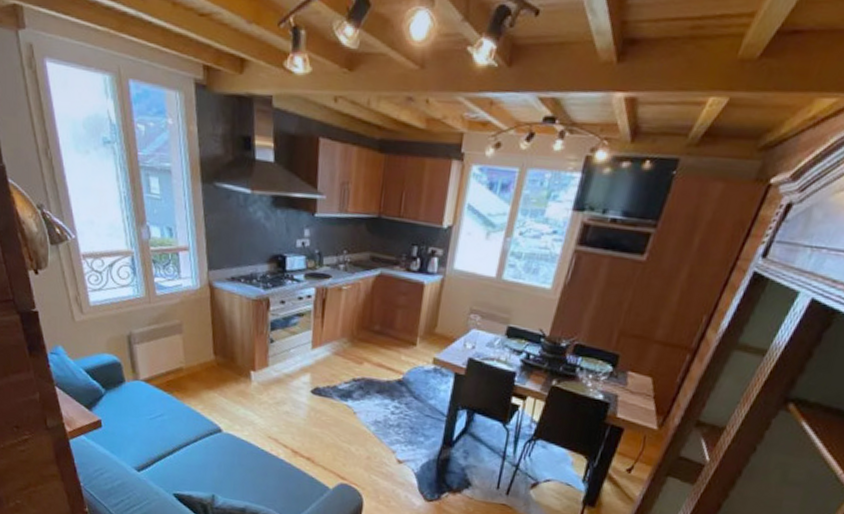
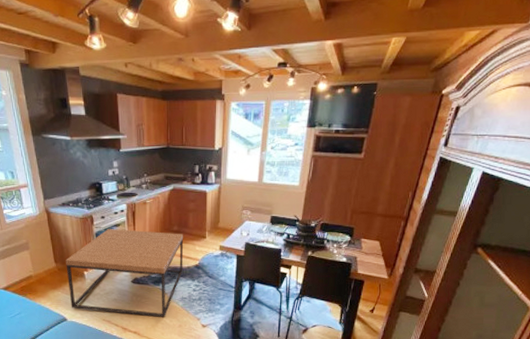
coffee table: none [227,317,387,445] -> present [66,228,184,318]

